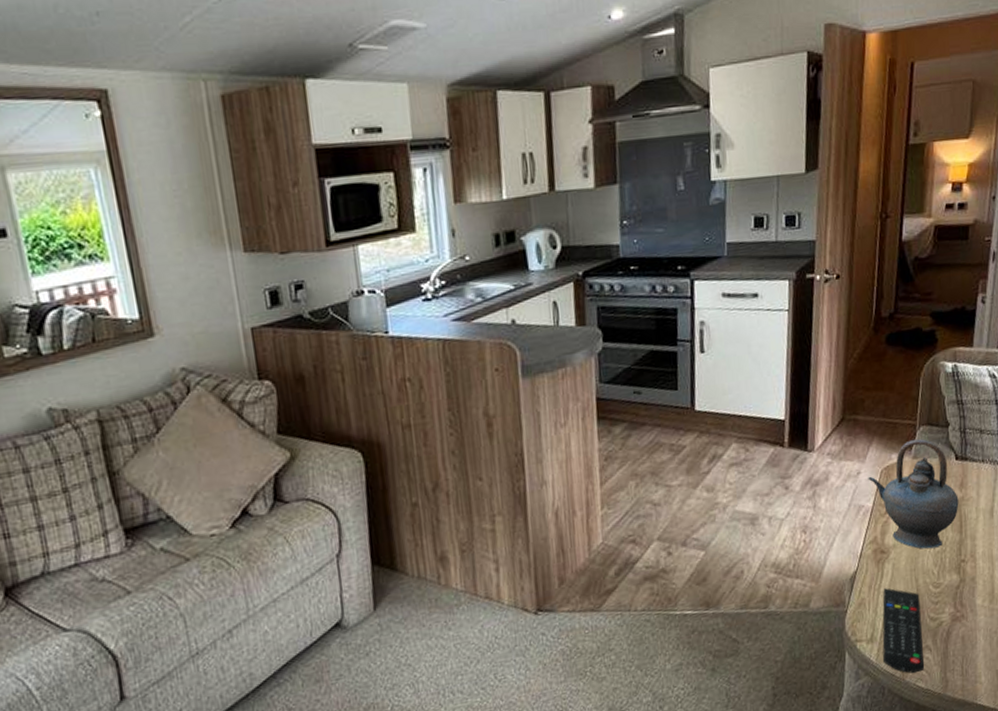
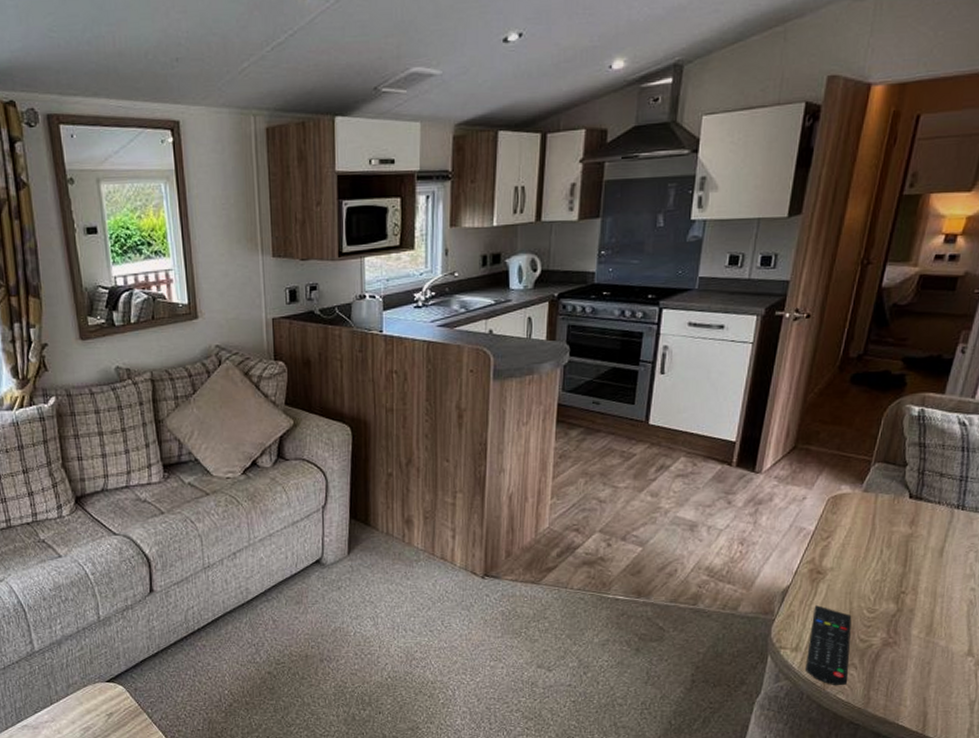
teapot: present [868,439,959,549] -> none [813,474,907,577]

